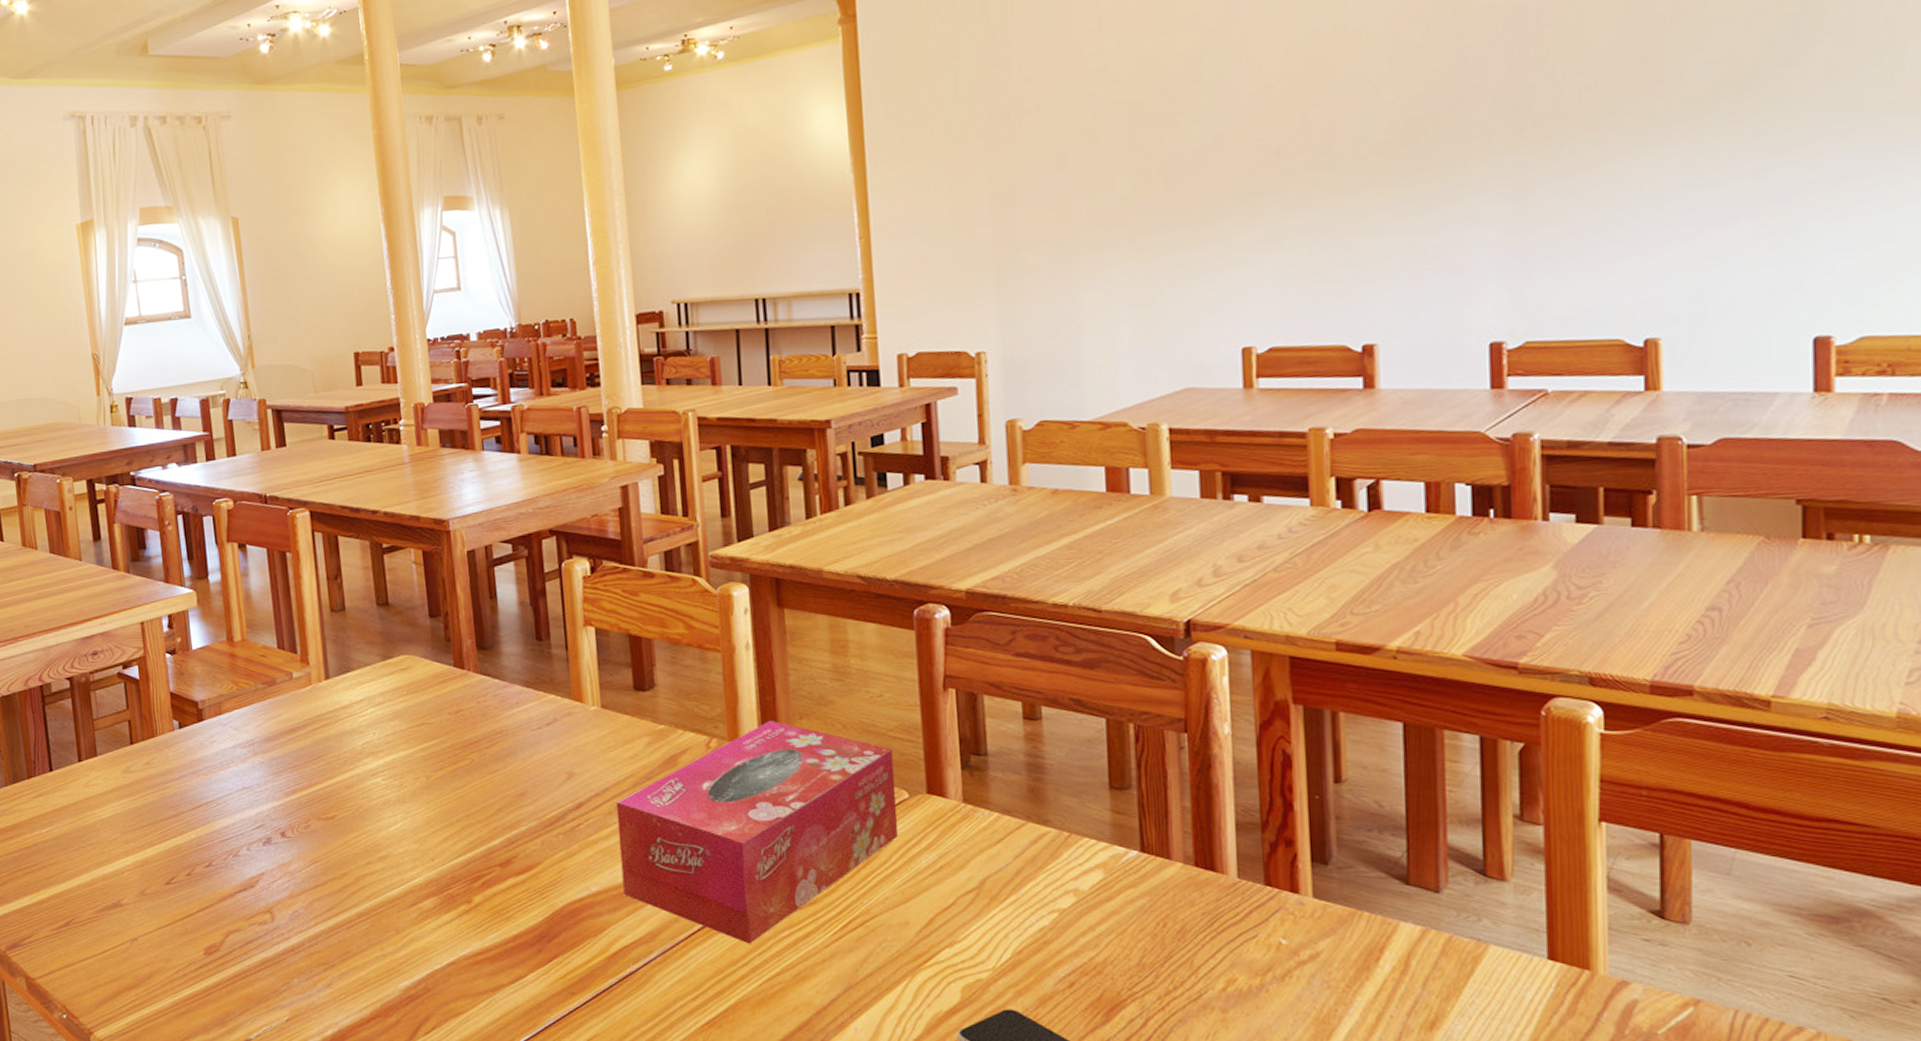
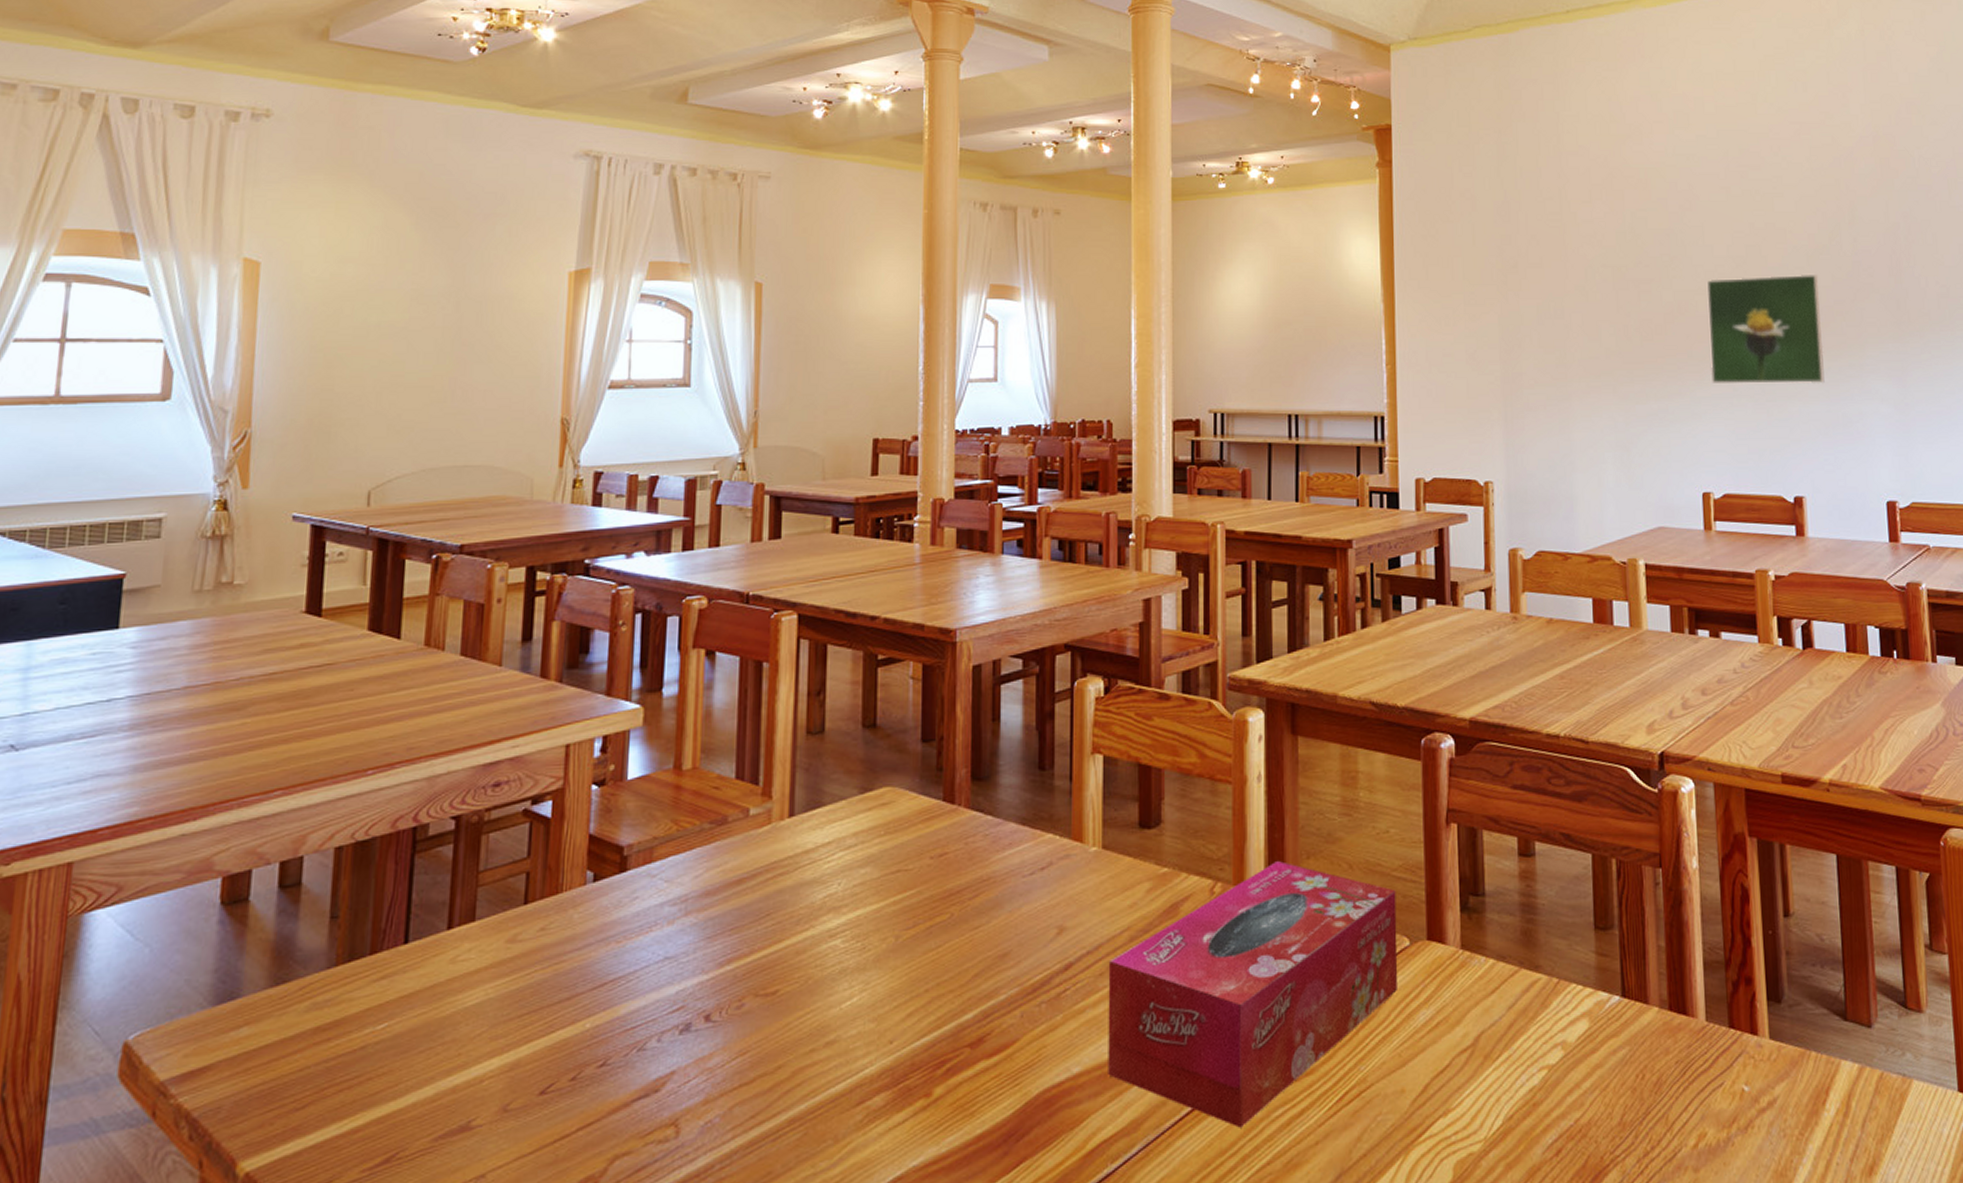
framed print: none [1251,82,1410,225] -> present [1706,273,1825,384]

